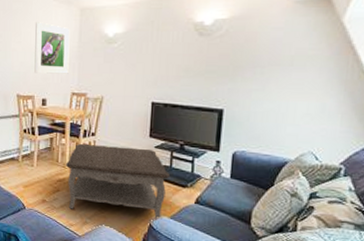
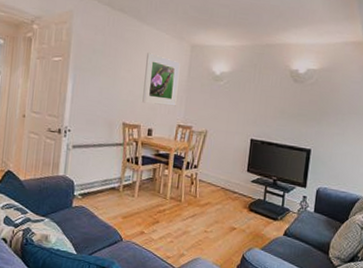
coffee table: present [66,143,170,220] -> none [166,175,263,252]

